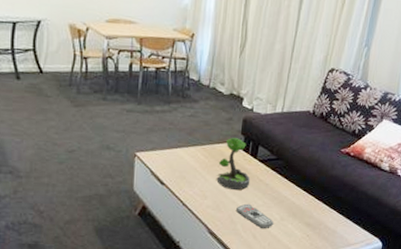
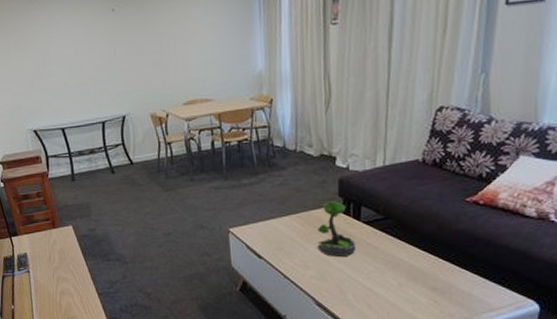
remote control: present [235,203,273,229] -> none [343,270,390,297]

